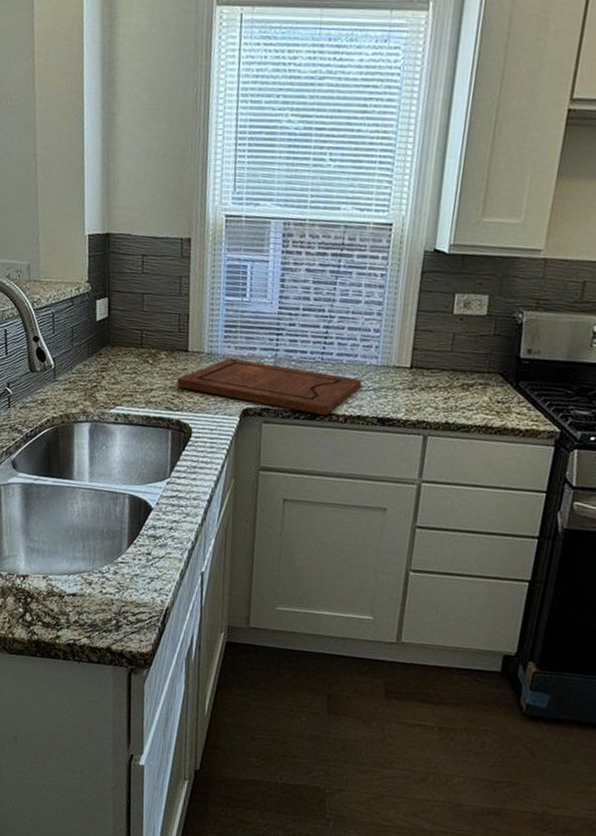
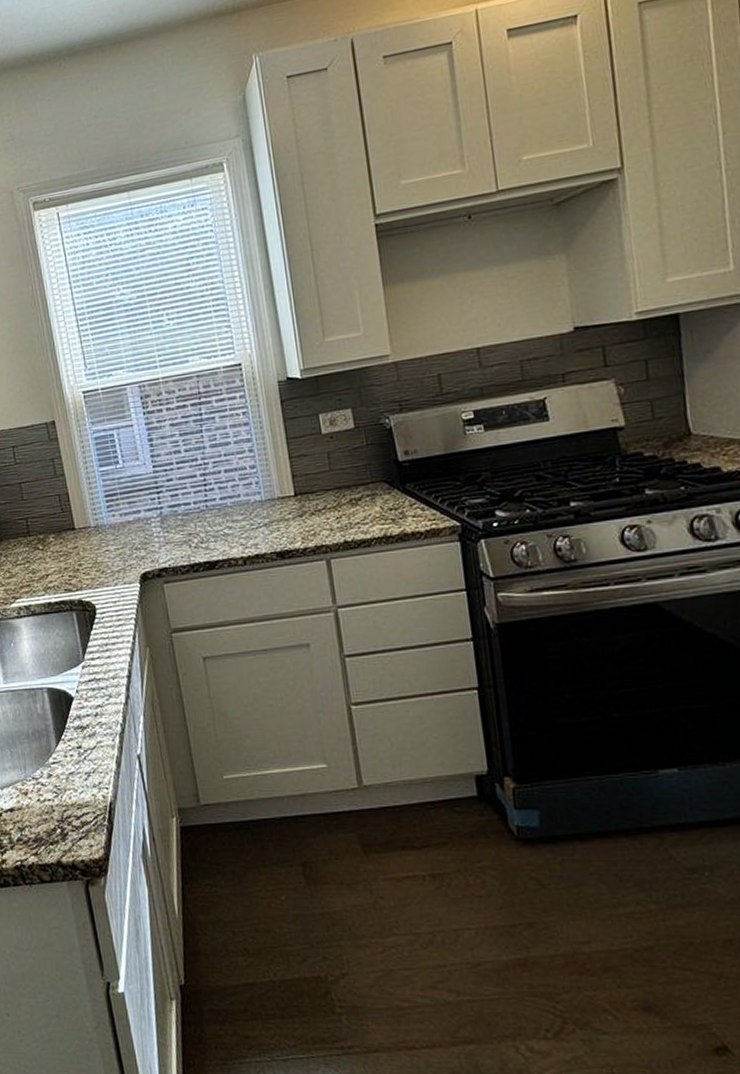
cutting board: present [177,357,362,416] -> none [70,518,252,567]

